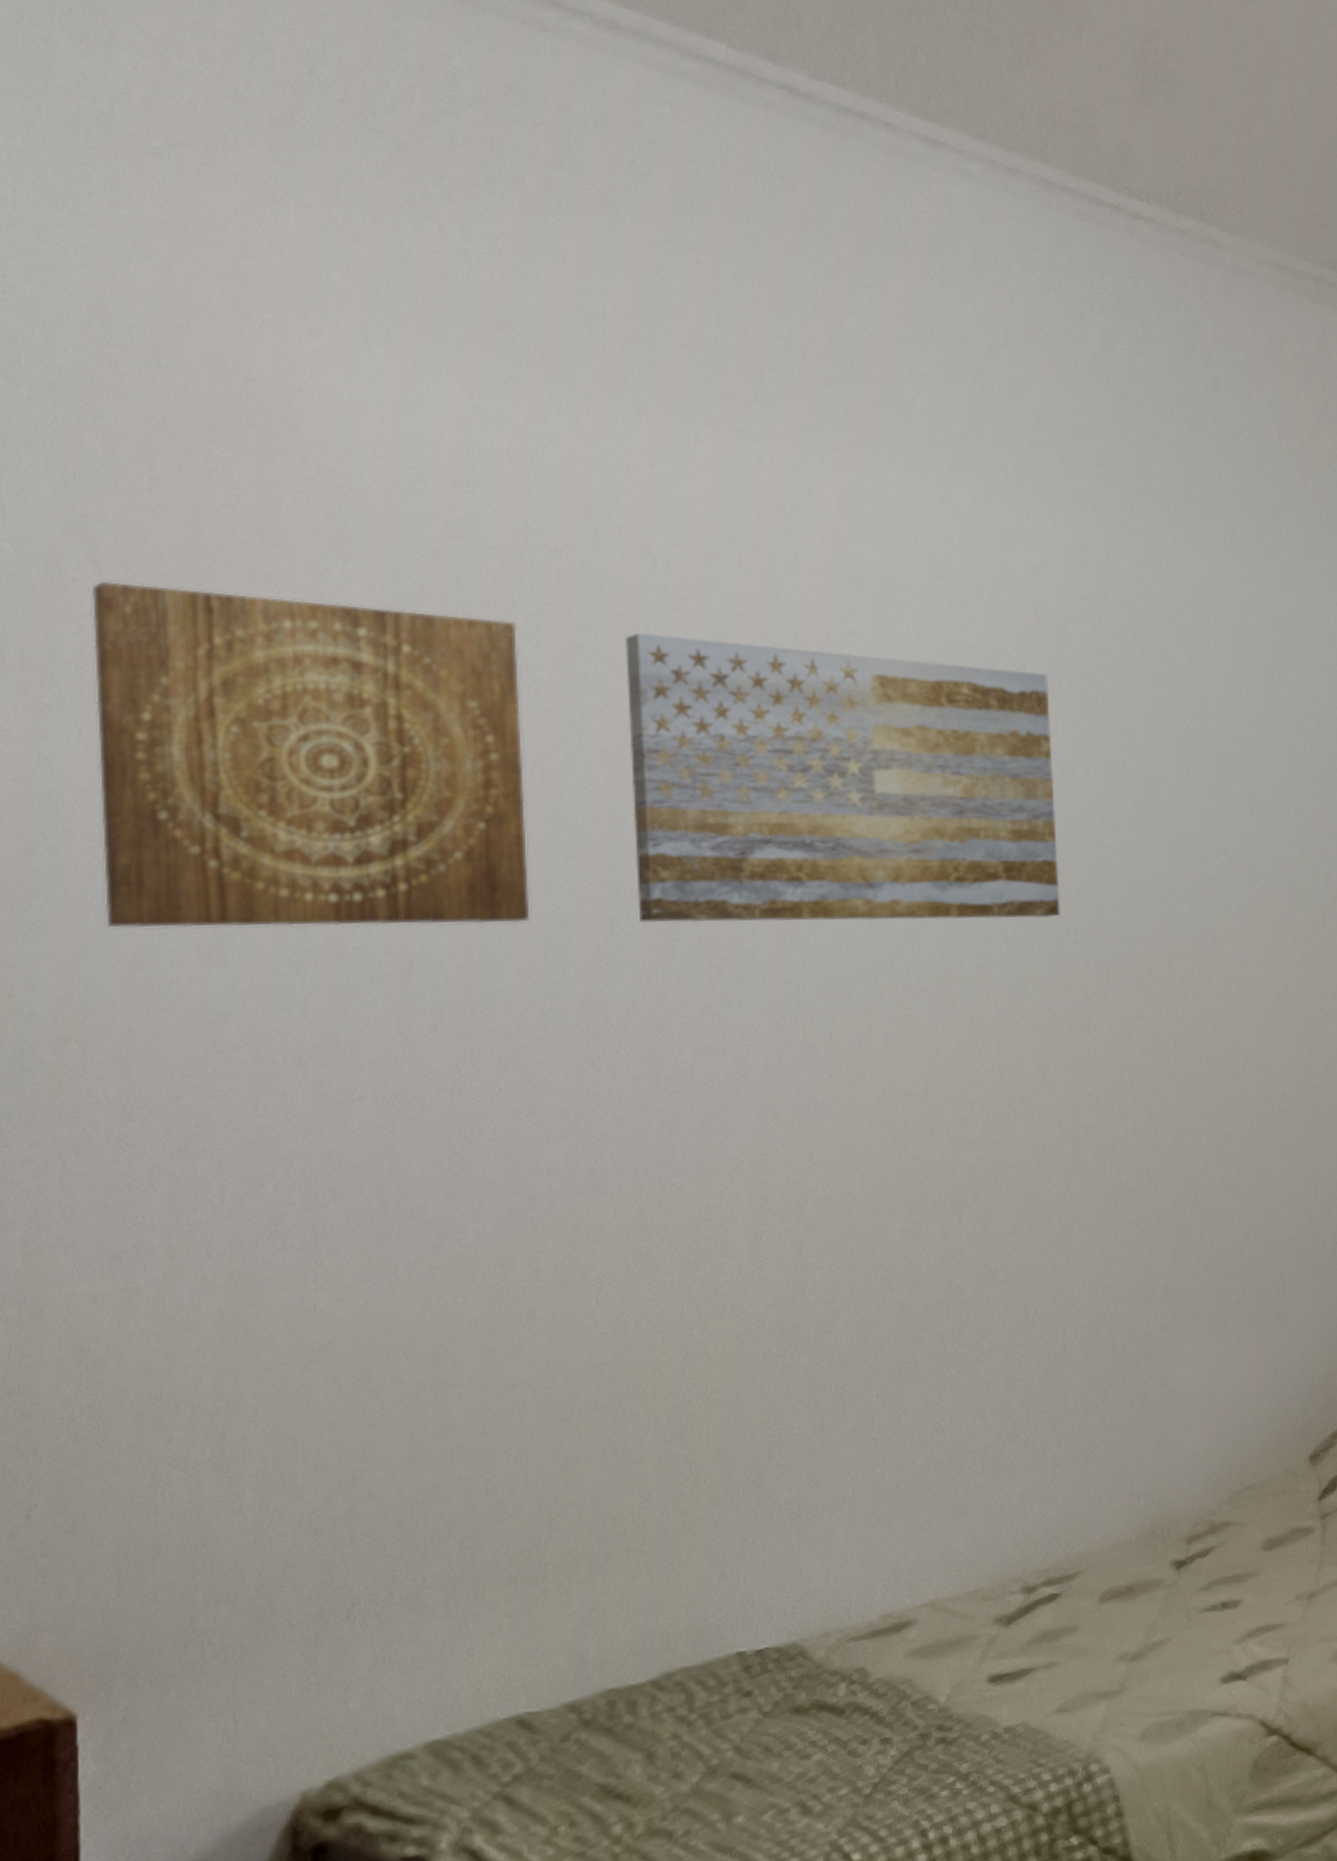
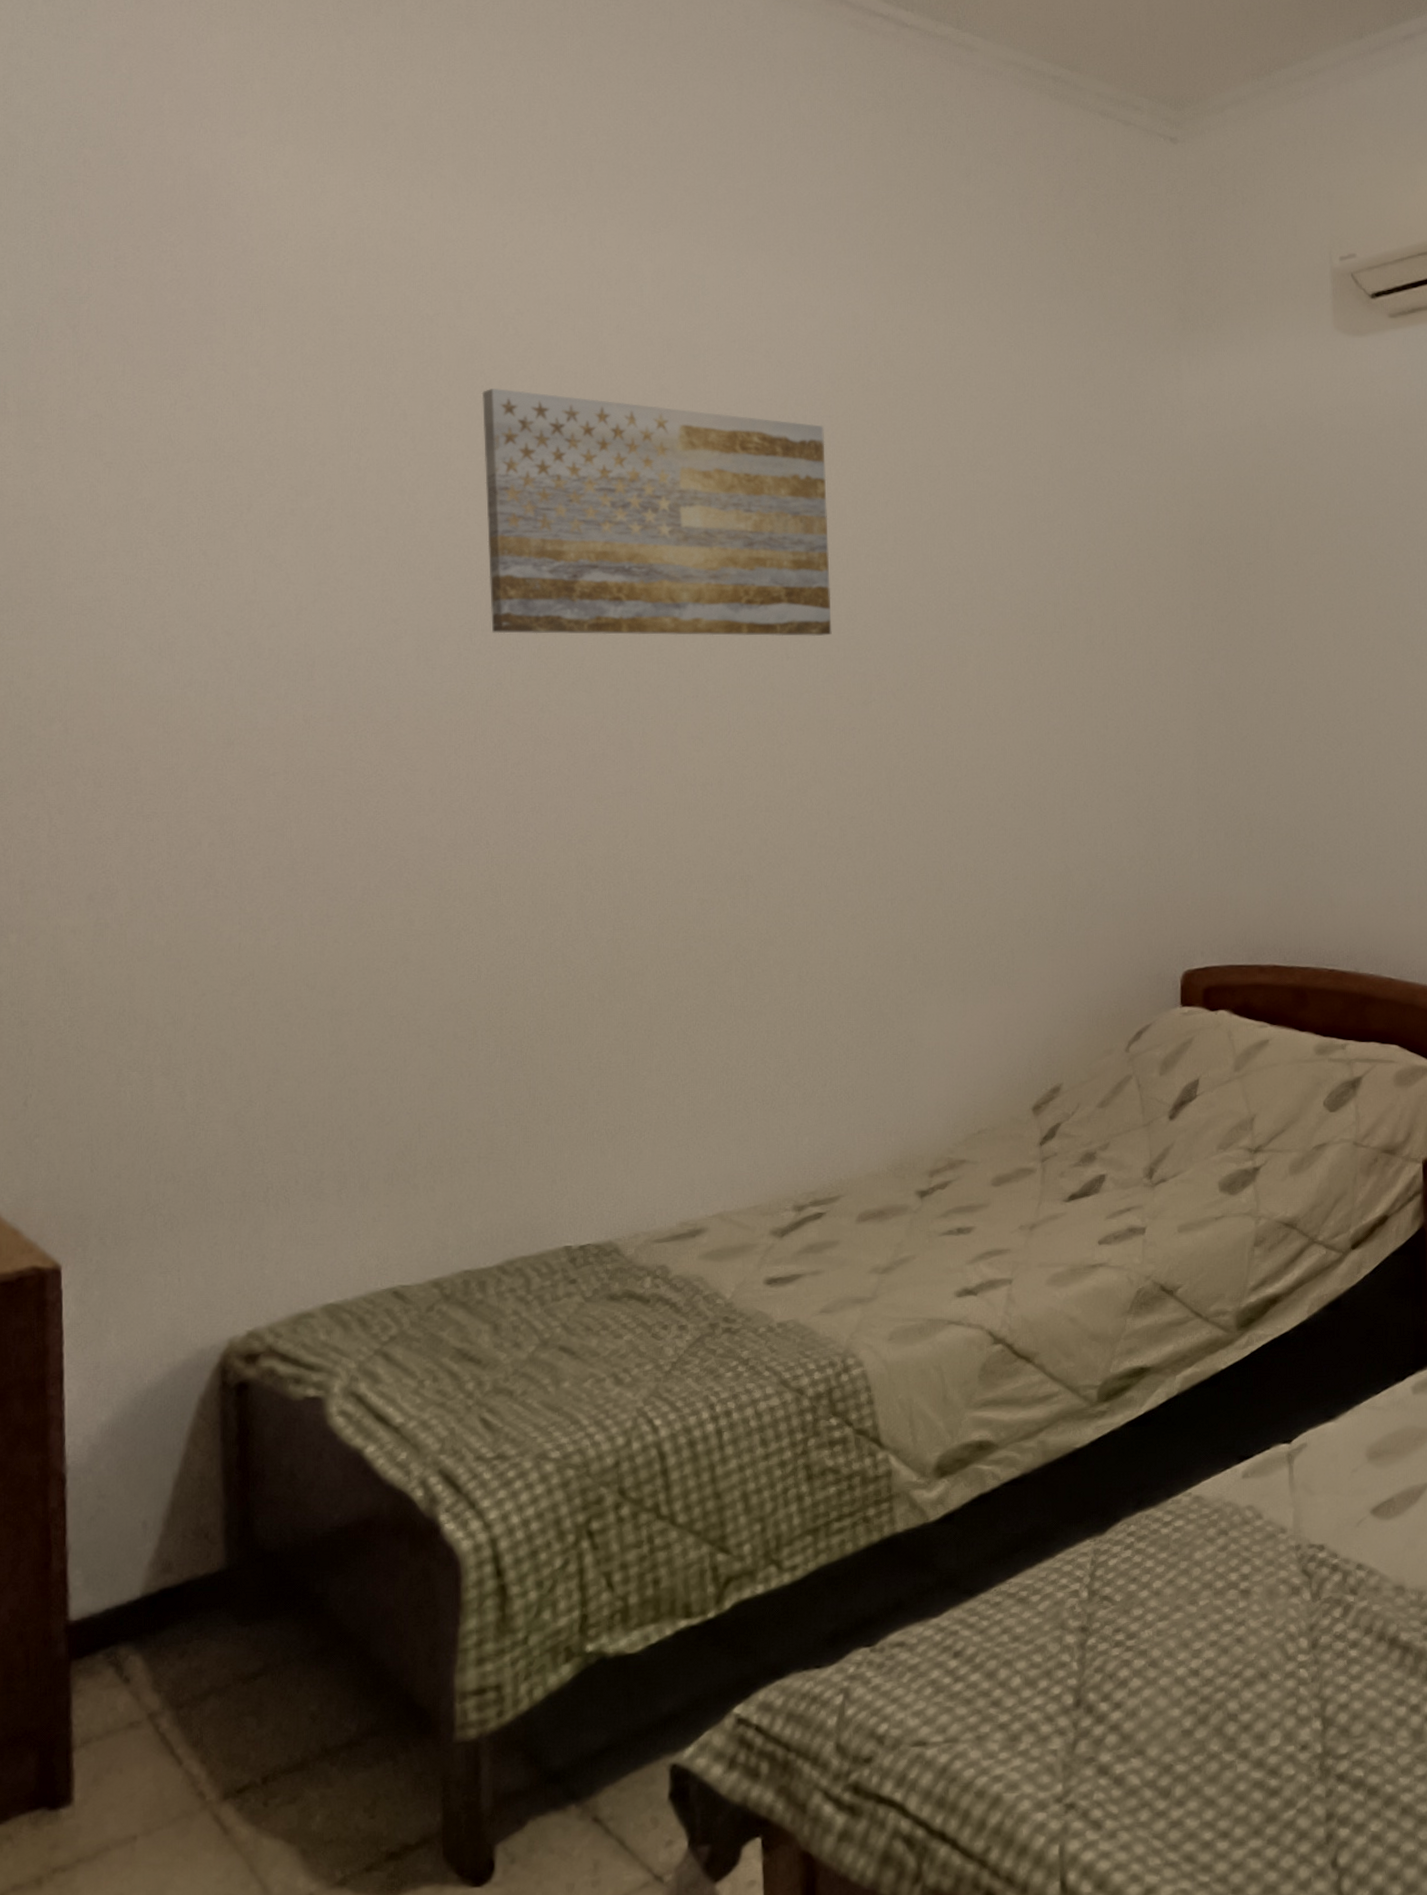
wall art: present [91,581,530,929] -> none [71,342,406,632]

